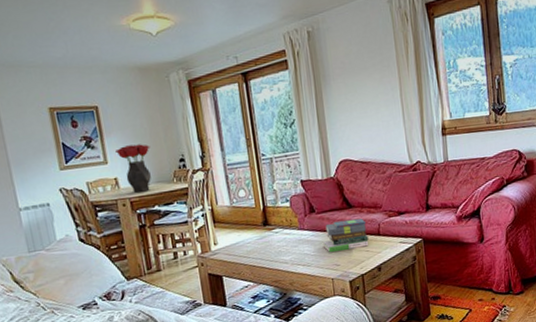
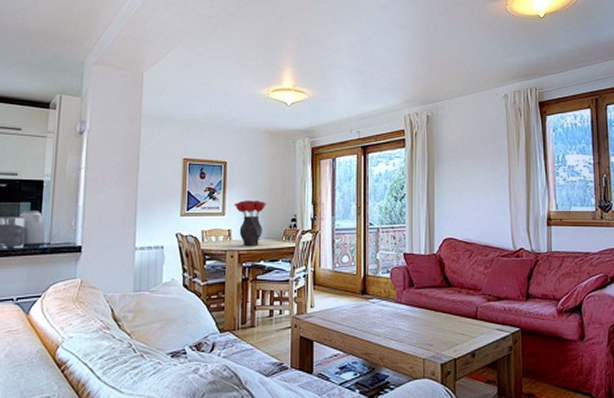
books: present [323,218,369,252] -> none [419,298,465,330]

